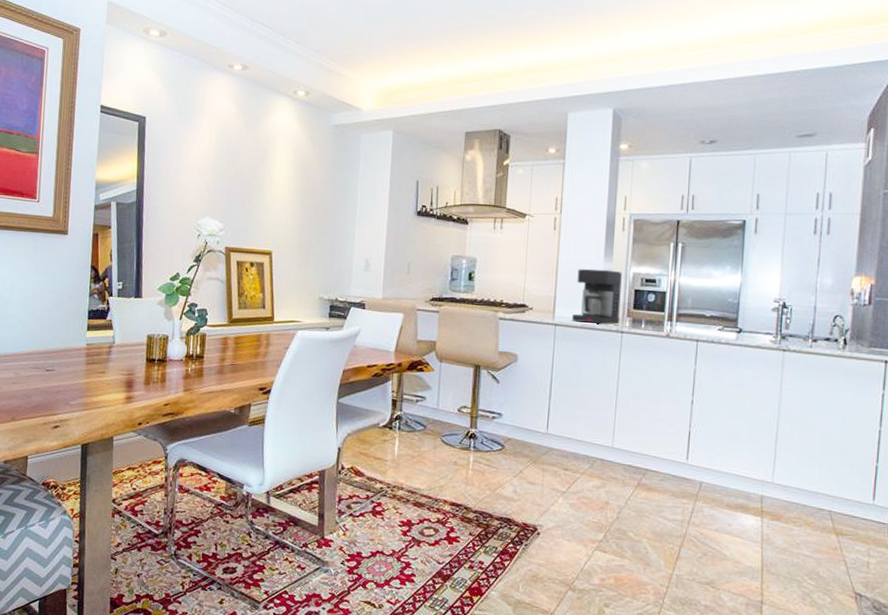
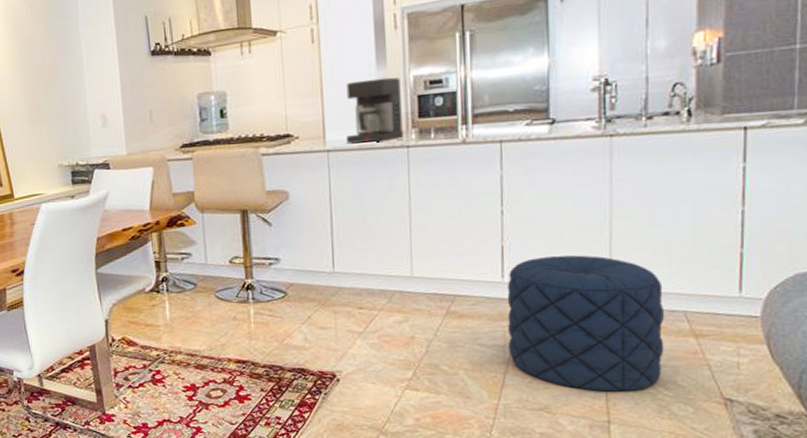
pouf: none [686,446,814,577] -> present [507,255,665,392]

